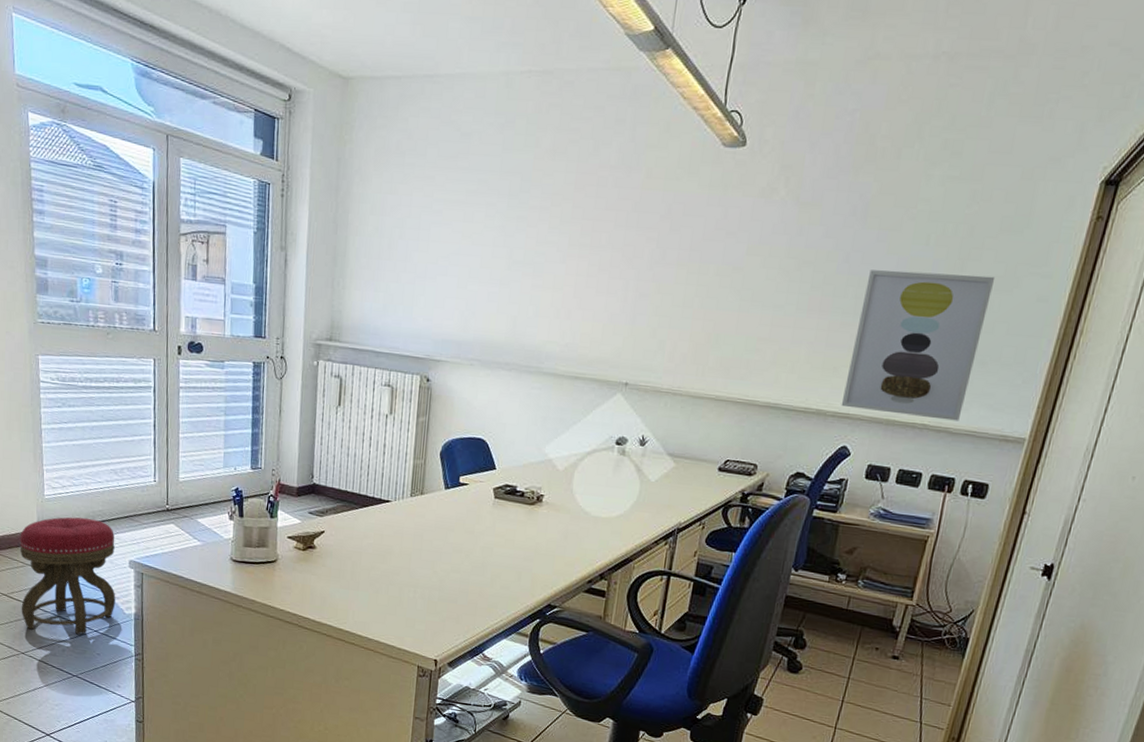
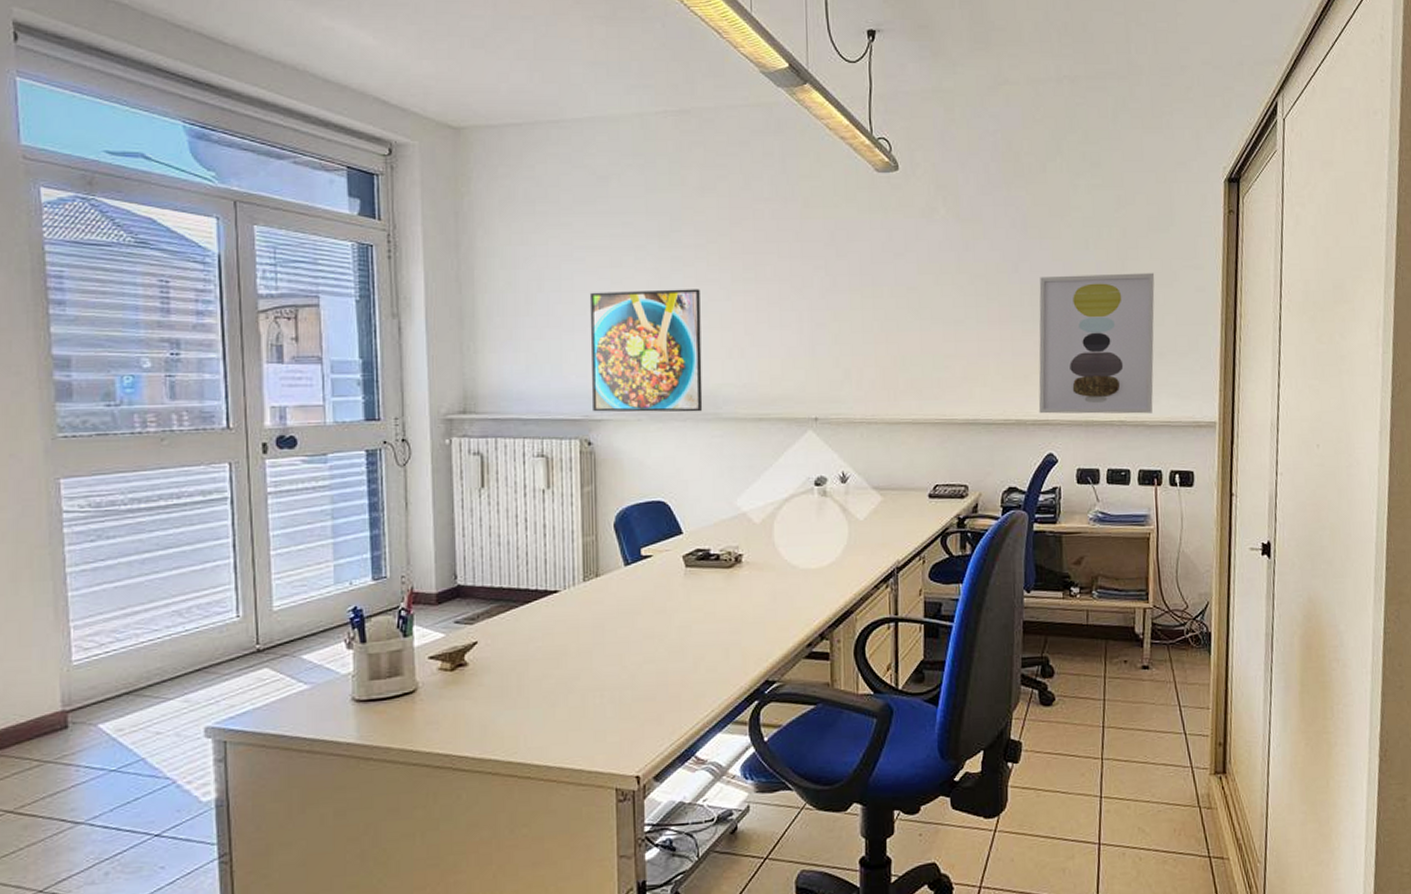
stool: present [19,517,116,635] -> none [33,681,187,854]
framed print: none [434,243,539,364] -> present [589,289,703,412]

